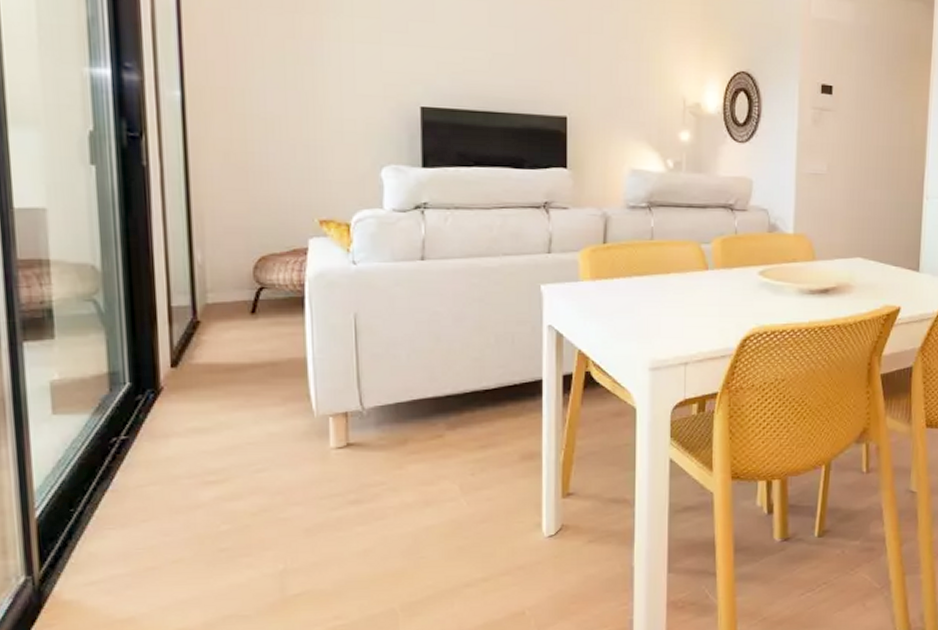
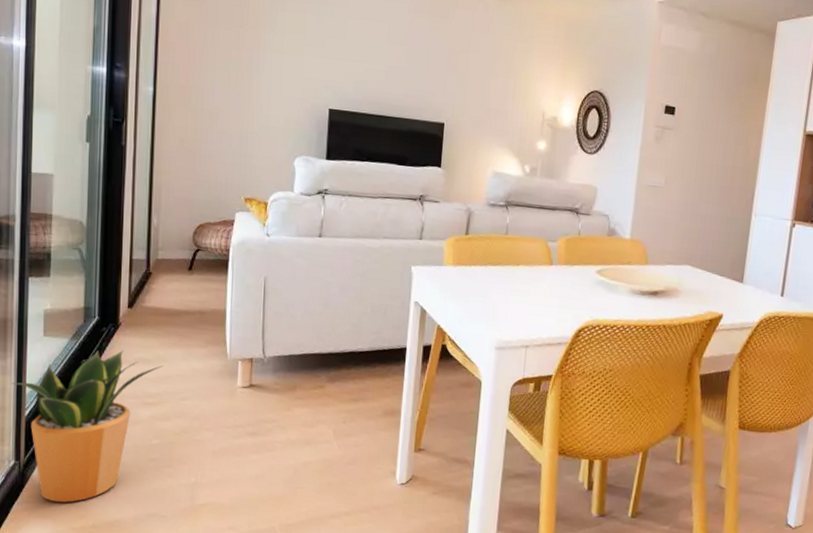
potted plant: none [11,420,228,620] -> present [12,349,164,503]

